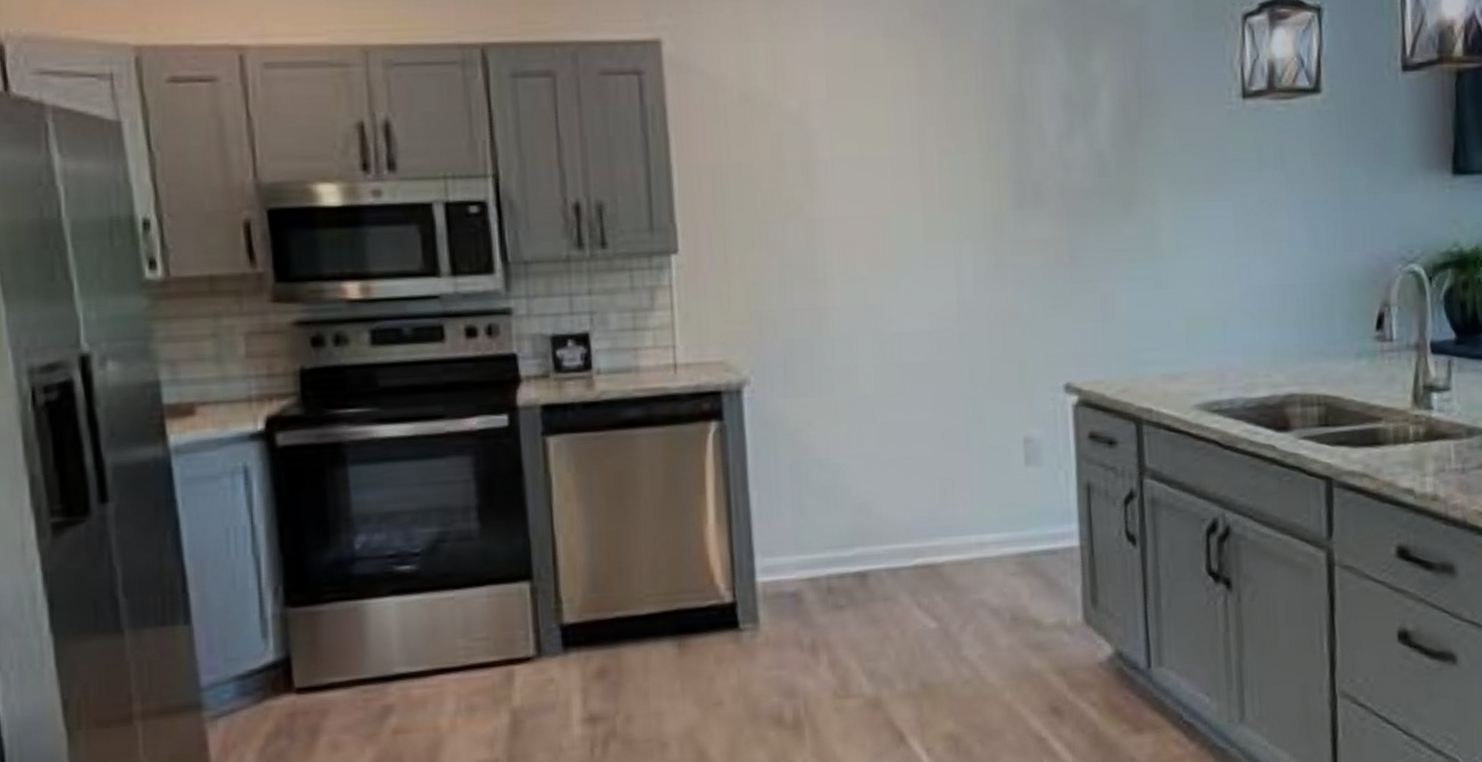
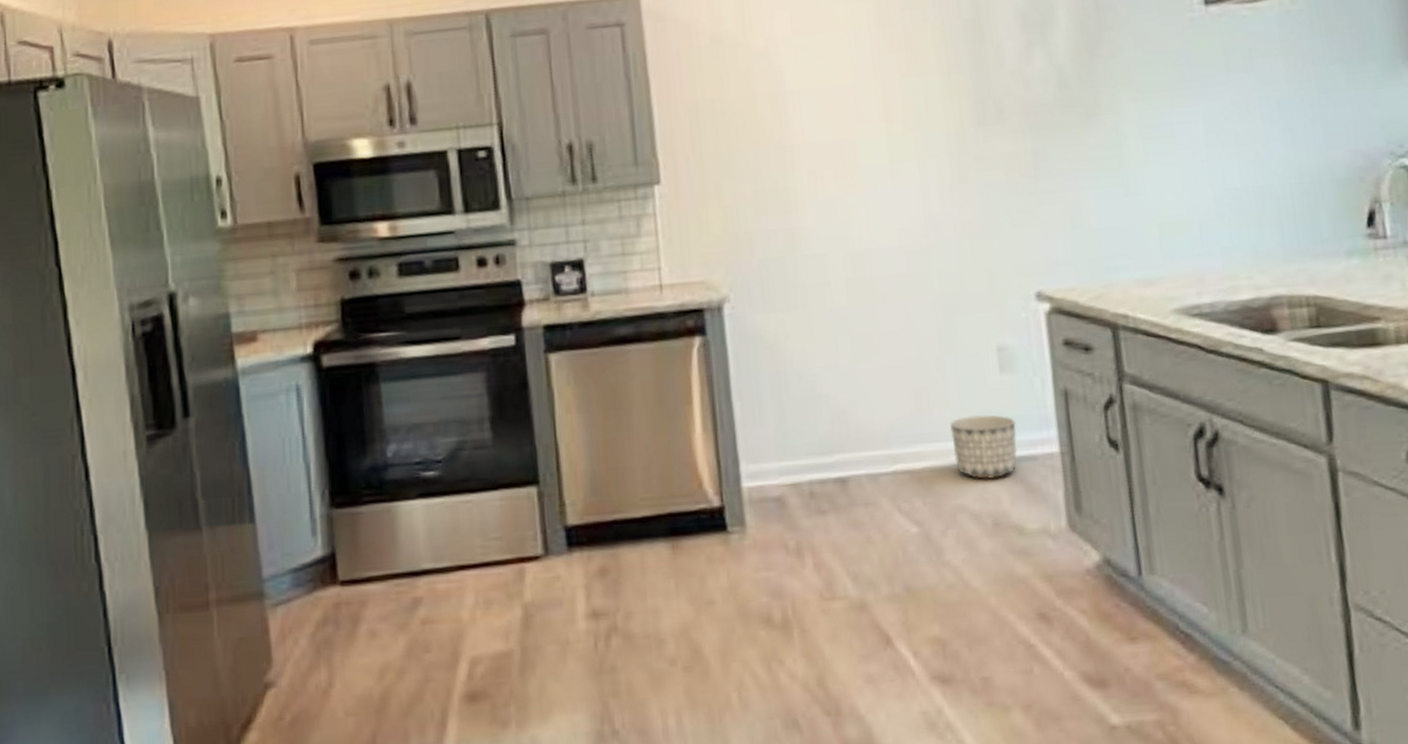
planter: none [974,508,1039,574] -> present [950,414,1018,480]

